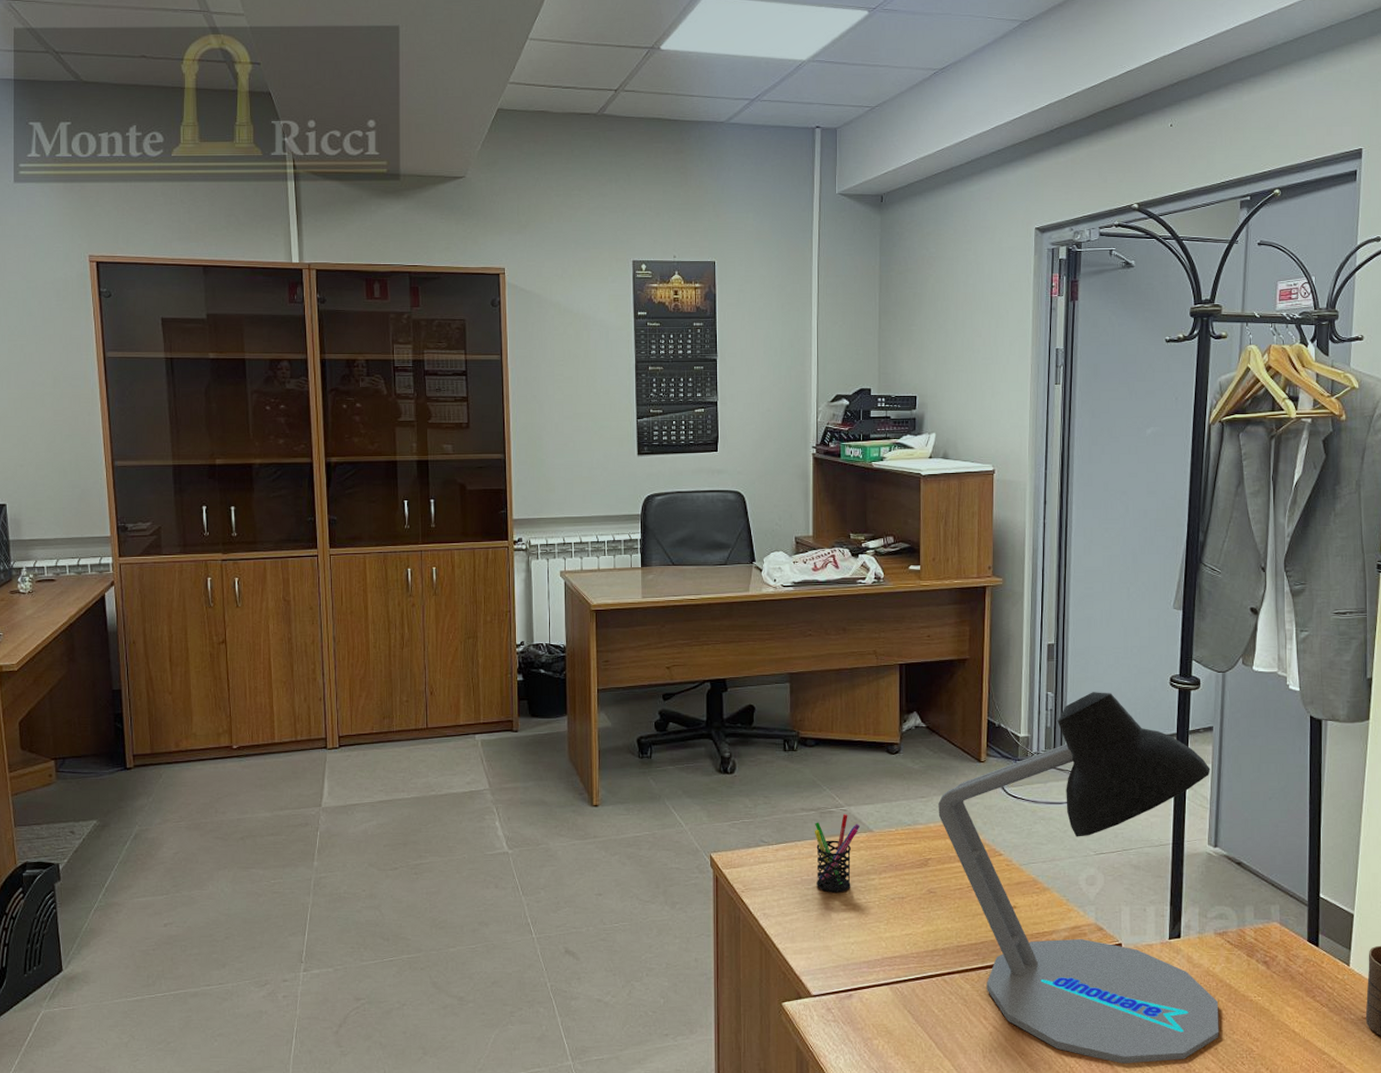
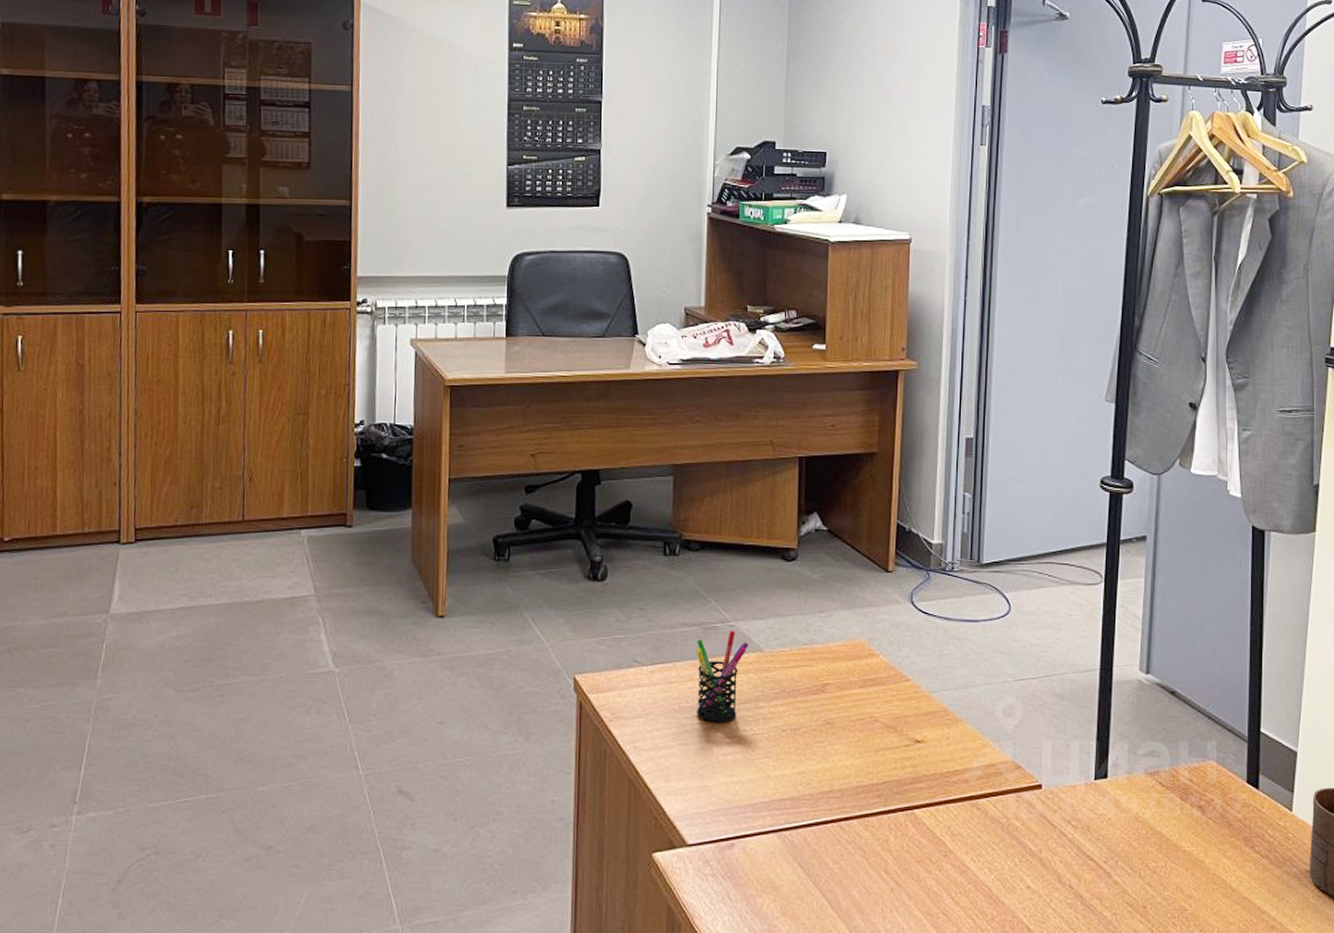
desk lamp: present [938,692,1219,1064] -> none [839,494,1149,926]

